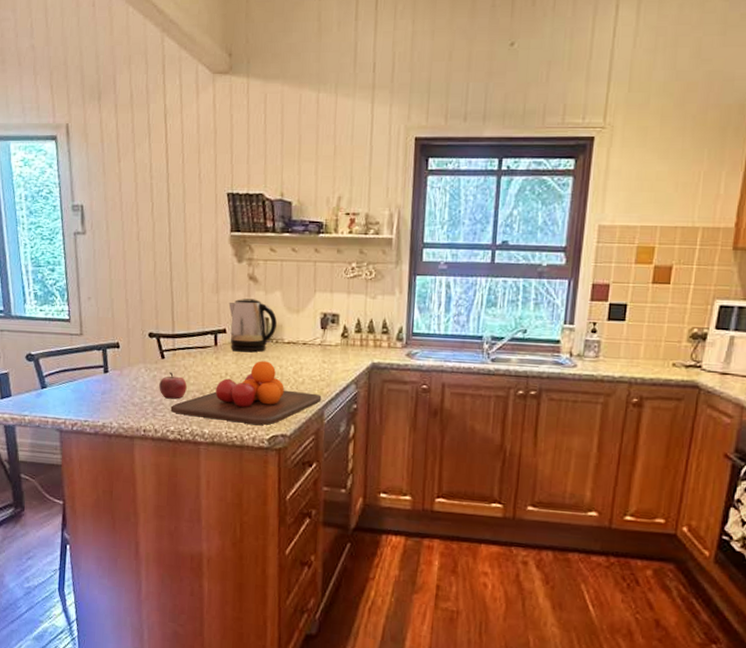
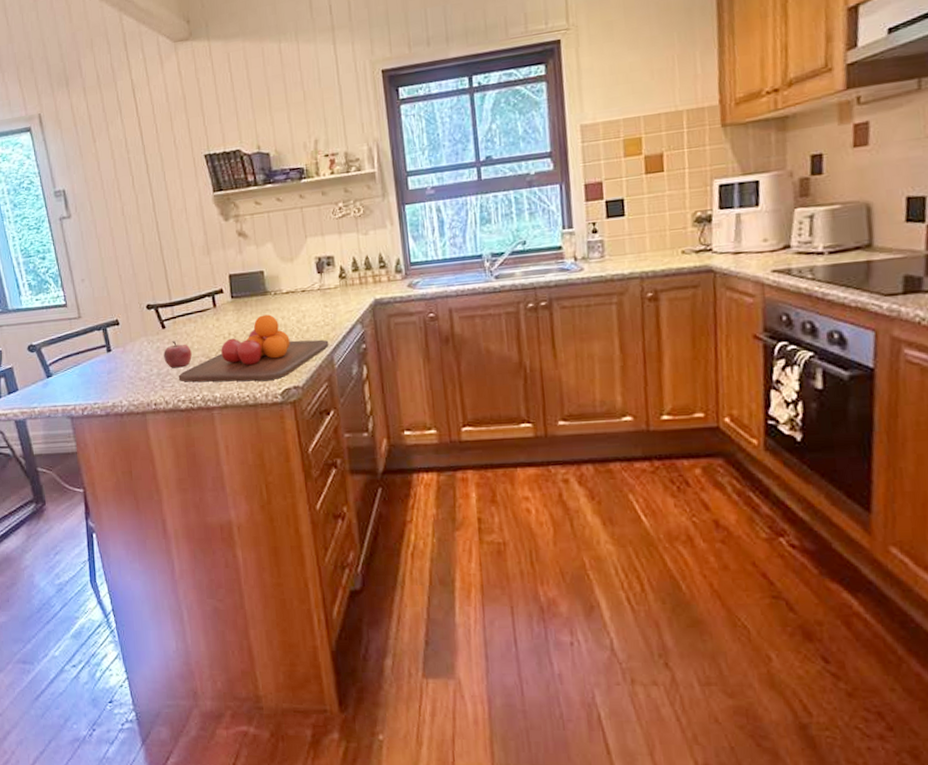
kettle: present [228,298,277,353] -> none [221,254,273,310]

